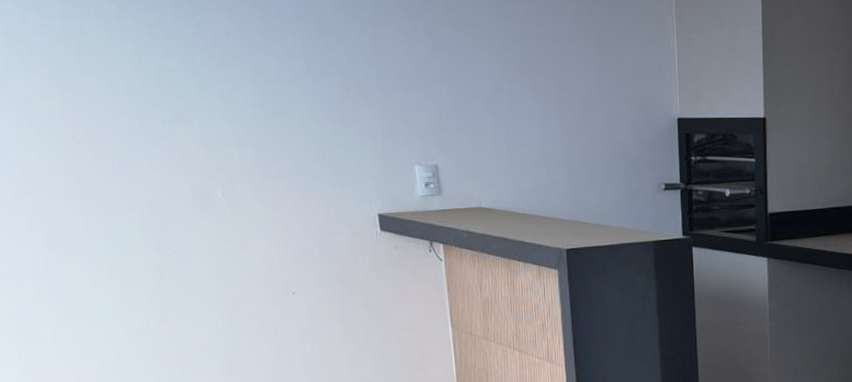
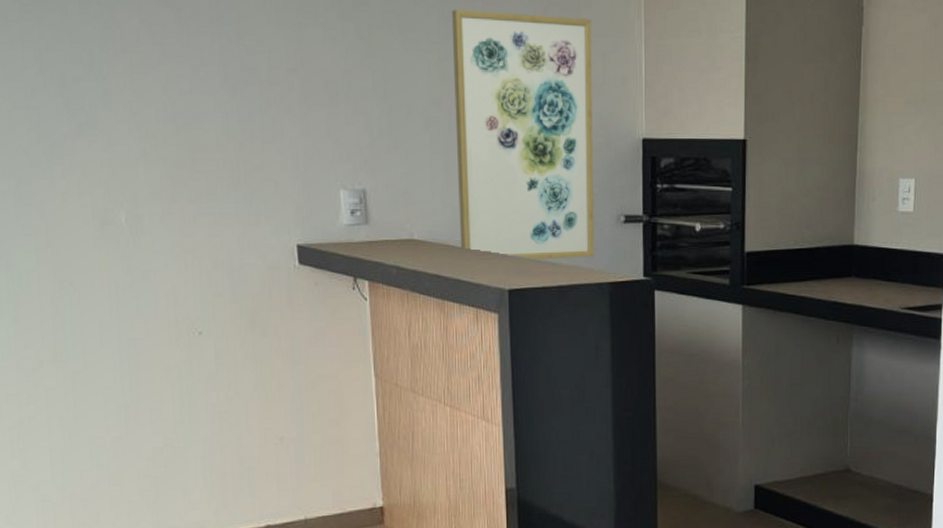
wall art: none [508,8,640,224] -> present [451,9,594,261]

